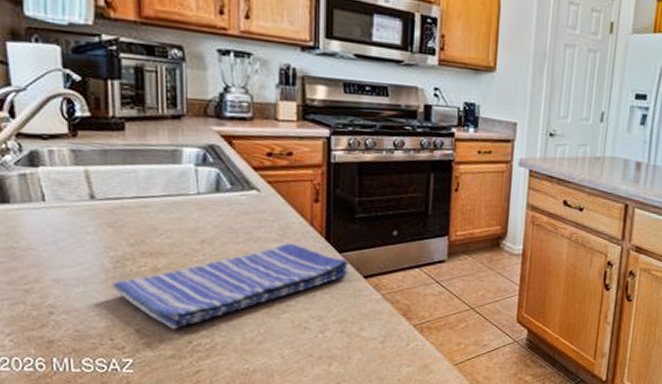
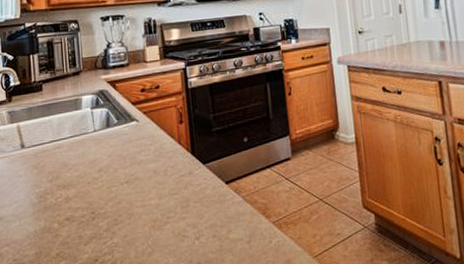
dish towel: present [112,242,349,330] -> none [38,161,213,251]

